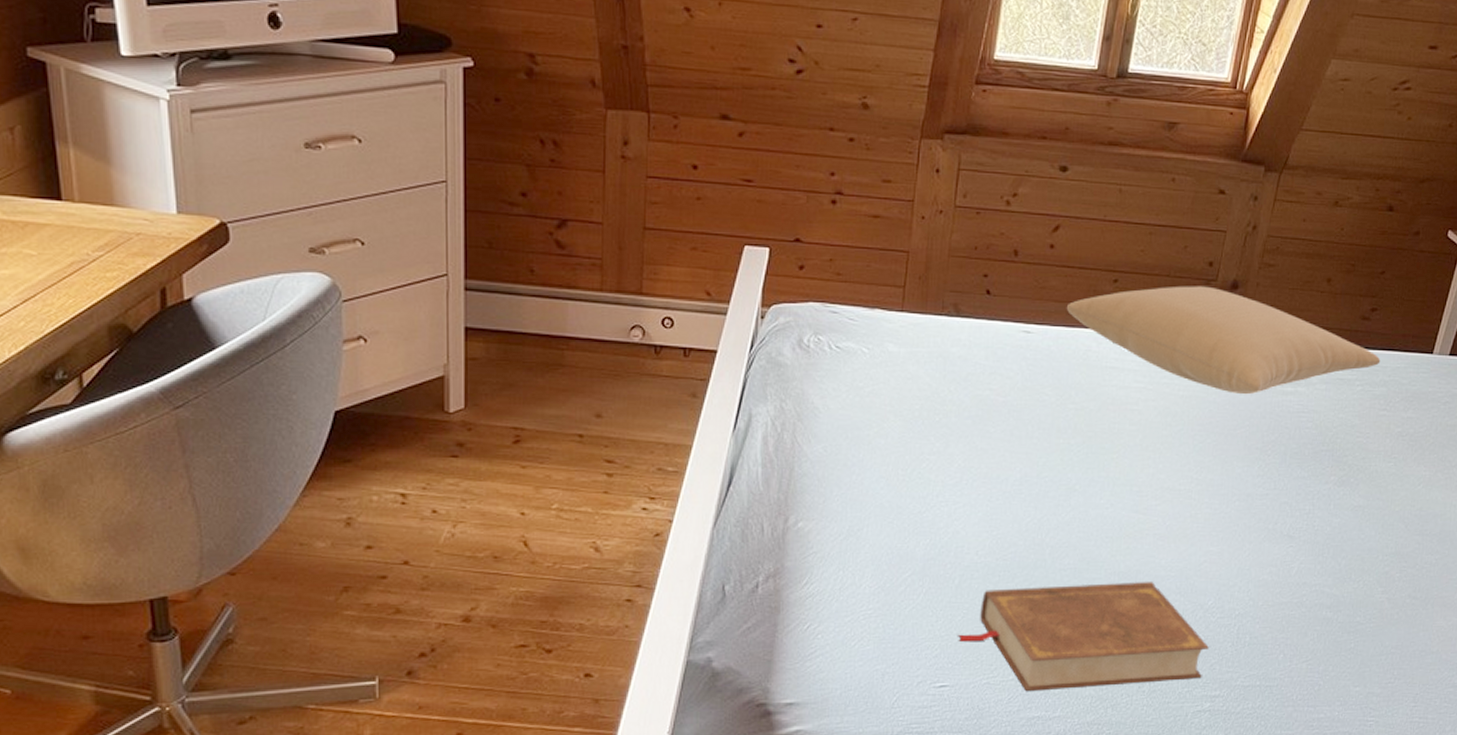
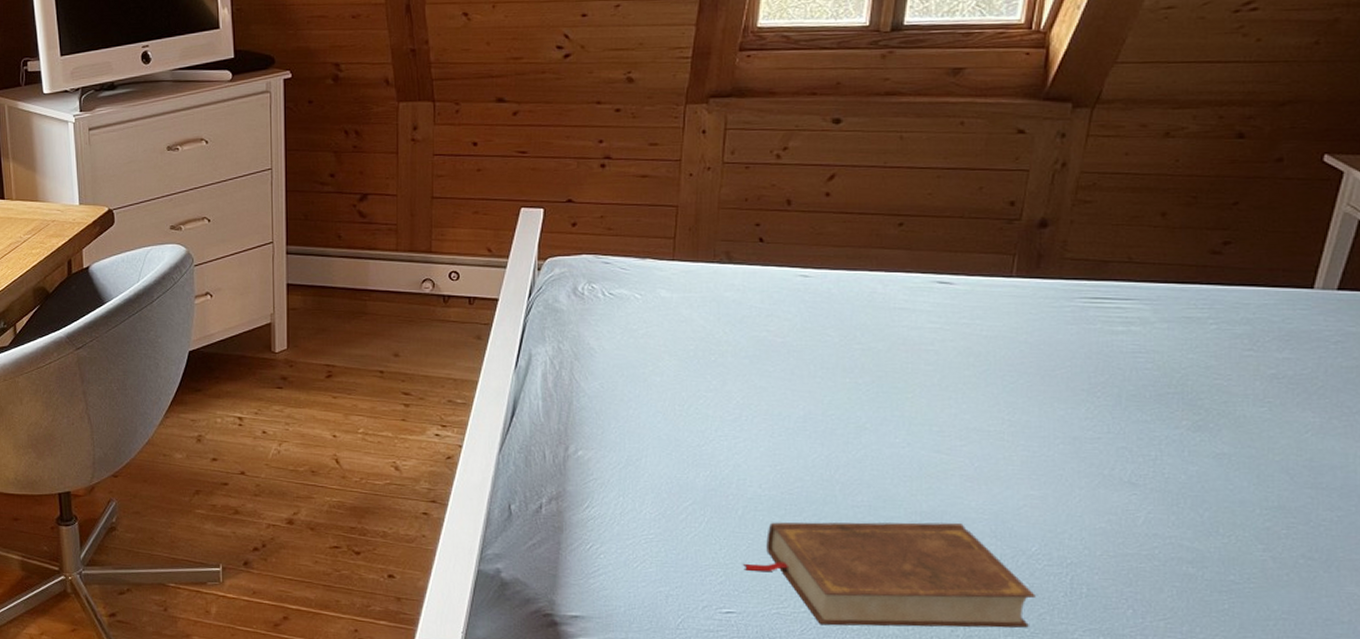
pillow: present [1066,285,1381,395] -> none [846,226,1240,335]

